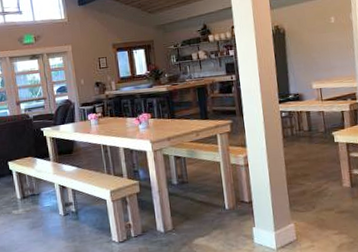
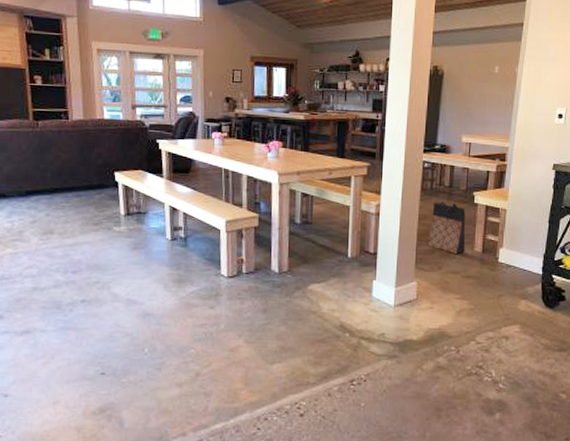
bag: none [297,145,335,192] -> present [427,202,466,254]

